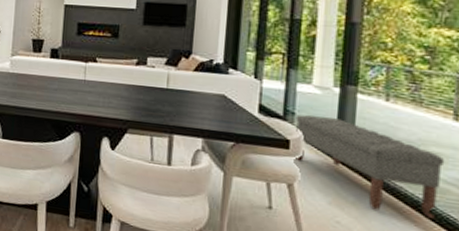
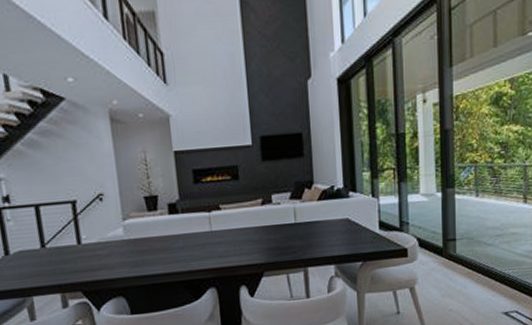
bench: present [295,115,445,219] -> none [410,220,520,292]

